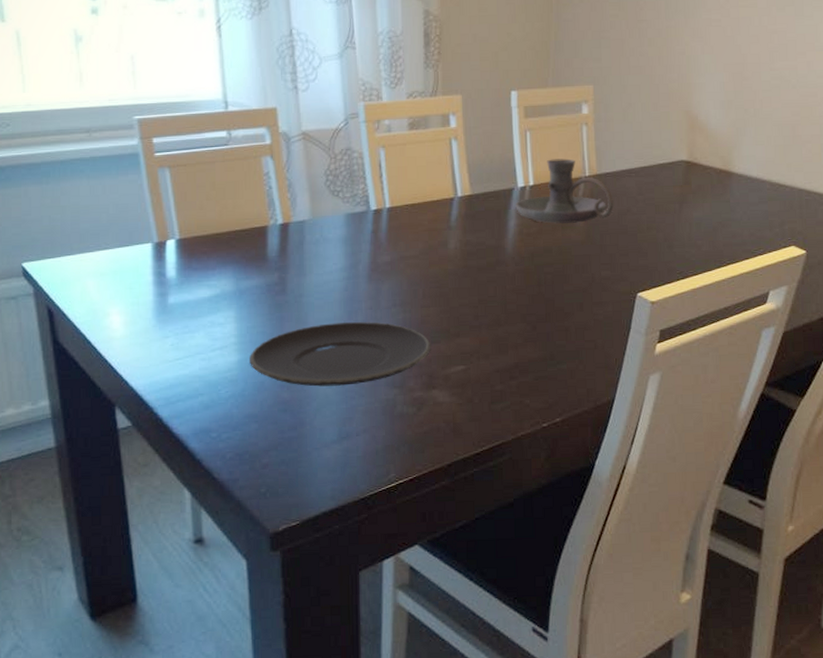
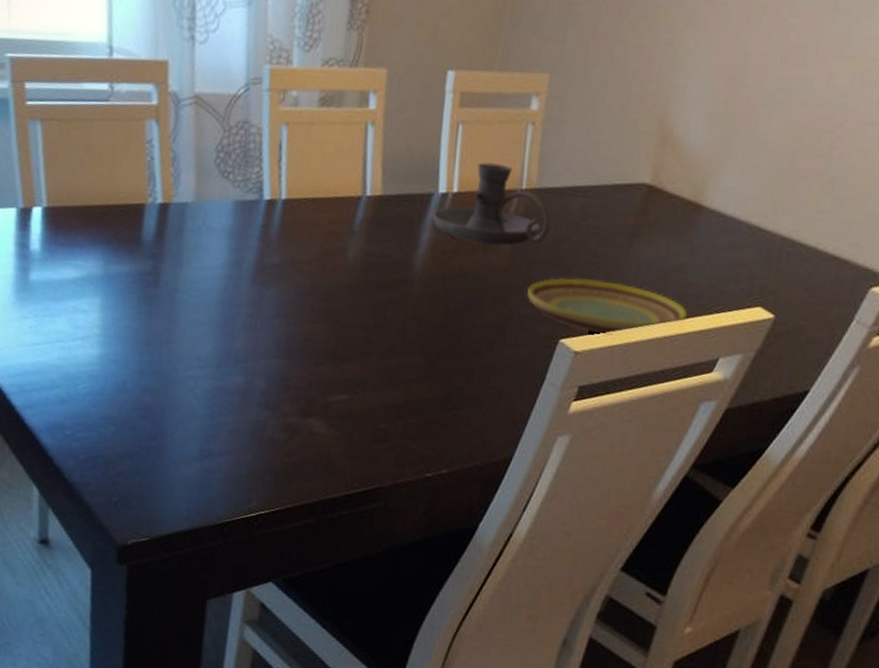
plate: present [250,322,431,387] -> none [112,326,314,400]
plate: none [604,241,737,285] -> present [527,278,687,335]

